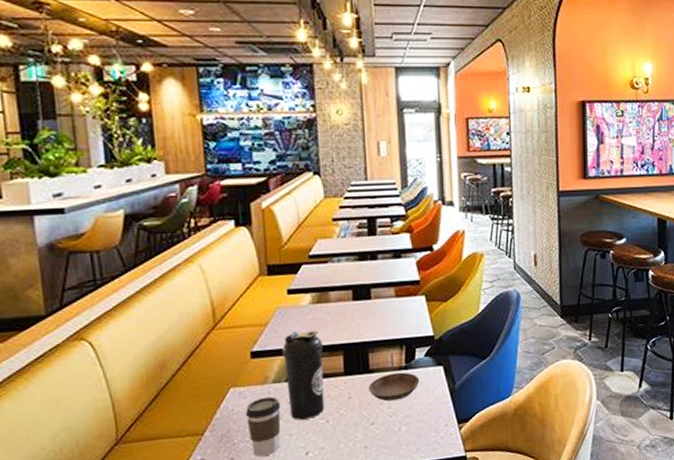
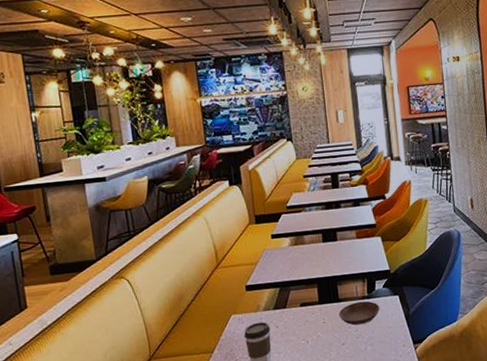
water bottle: present [281,330,325,420] -> none [269,267,305,341]

